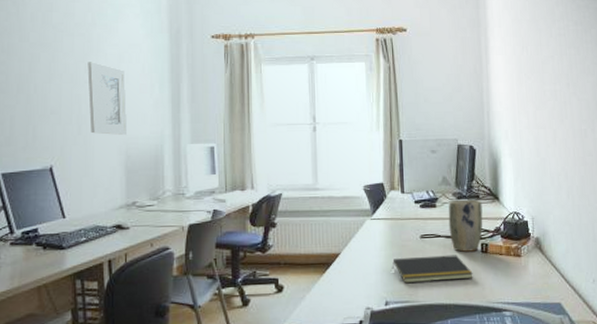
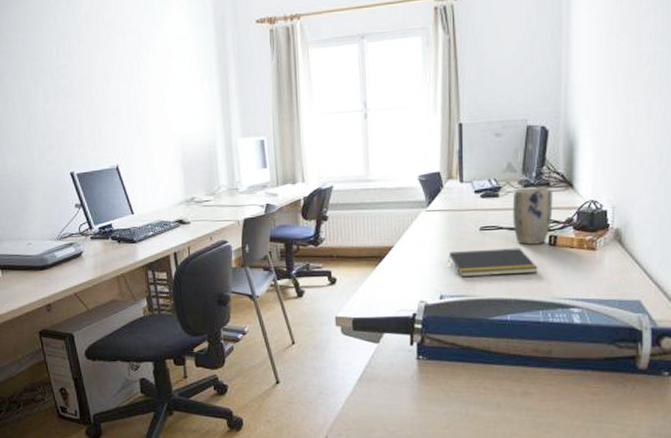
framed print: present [87,62,128,135] -> none [140,59,182,132]

